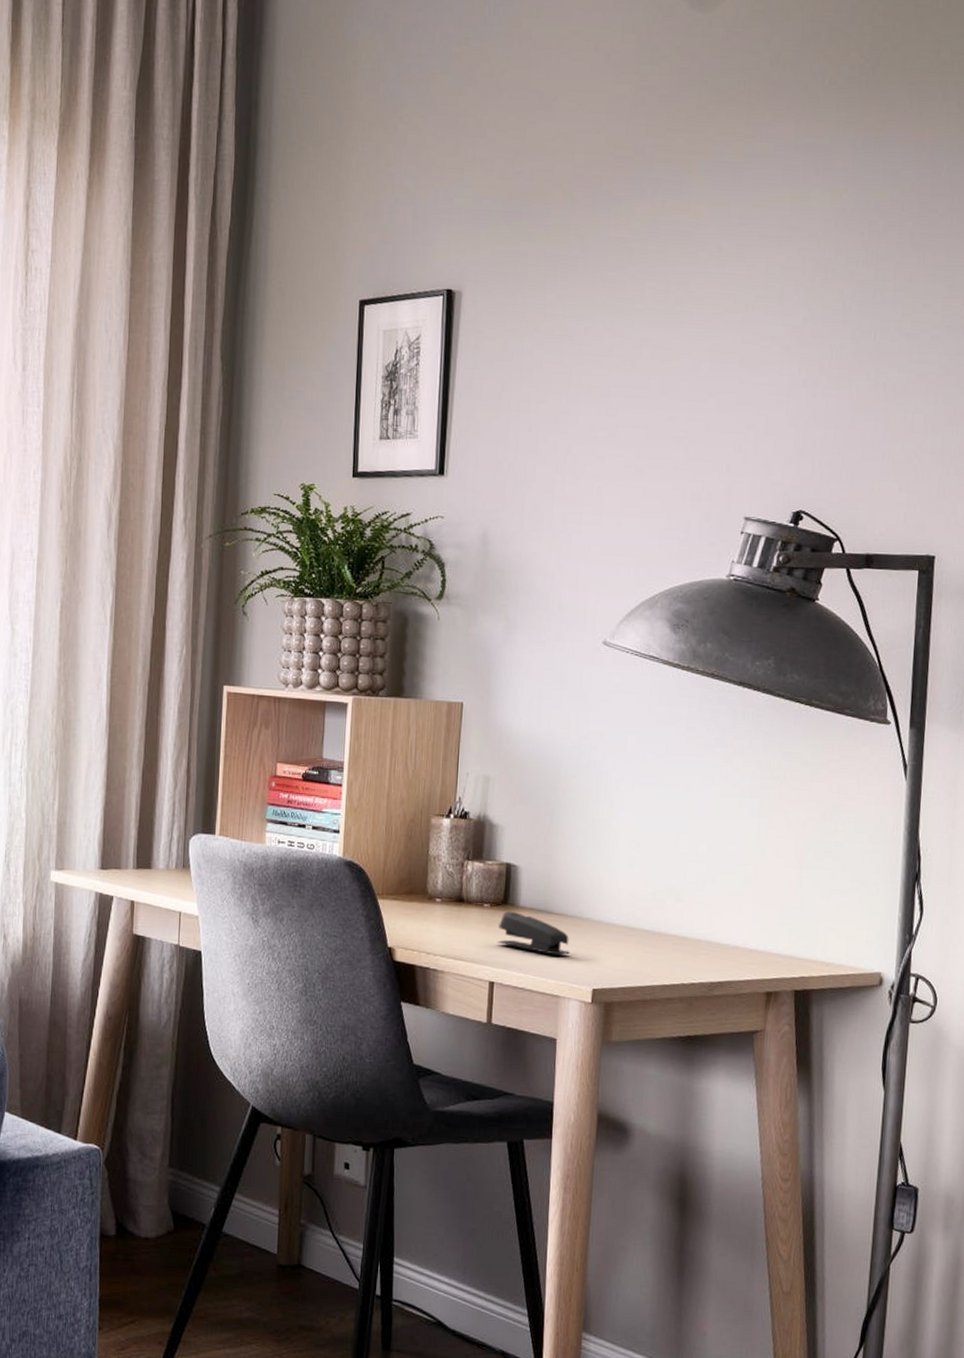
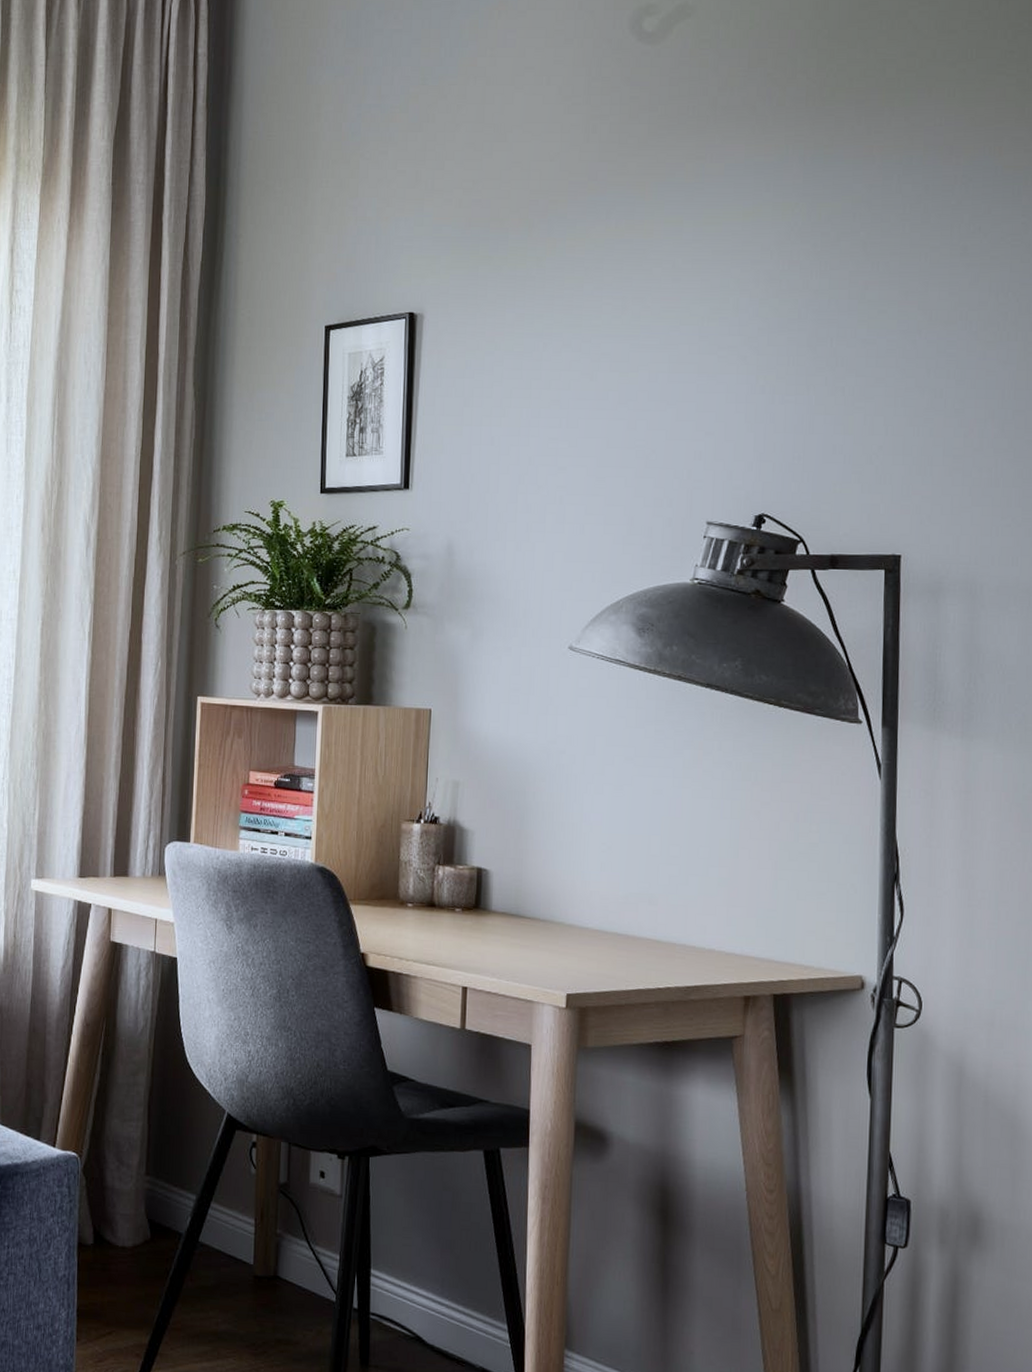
stapler: present [497,911,571,955] -> none [469,915,544,960]

